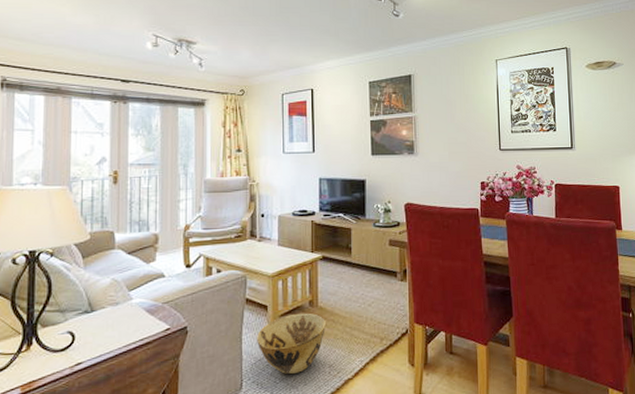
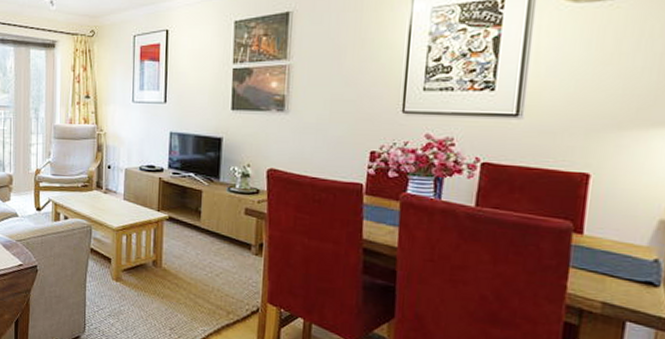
woven basket: present [257,313,326,374] -> none [100,270,169,329]

